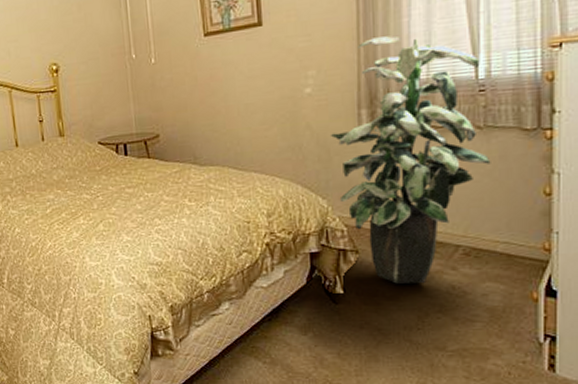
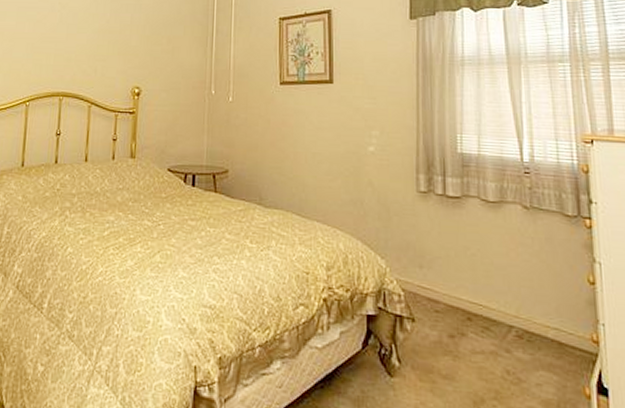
indoor plant: present [330,36,491,284] -> none [390,110,538,363]

